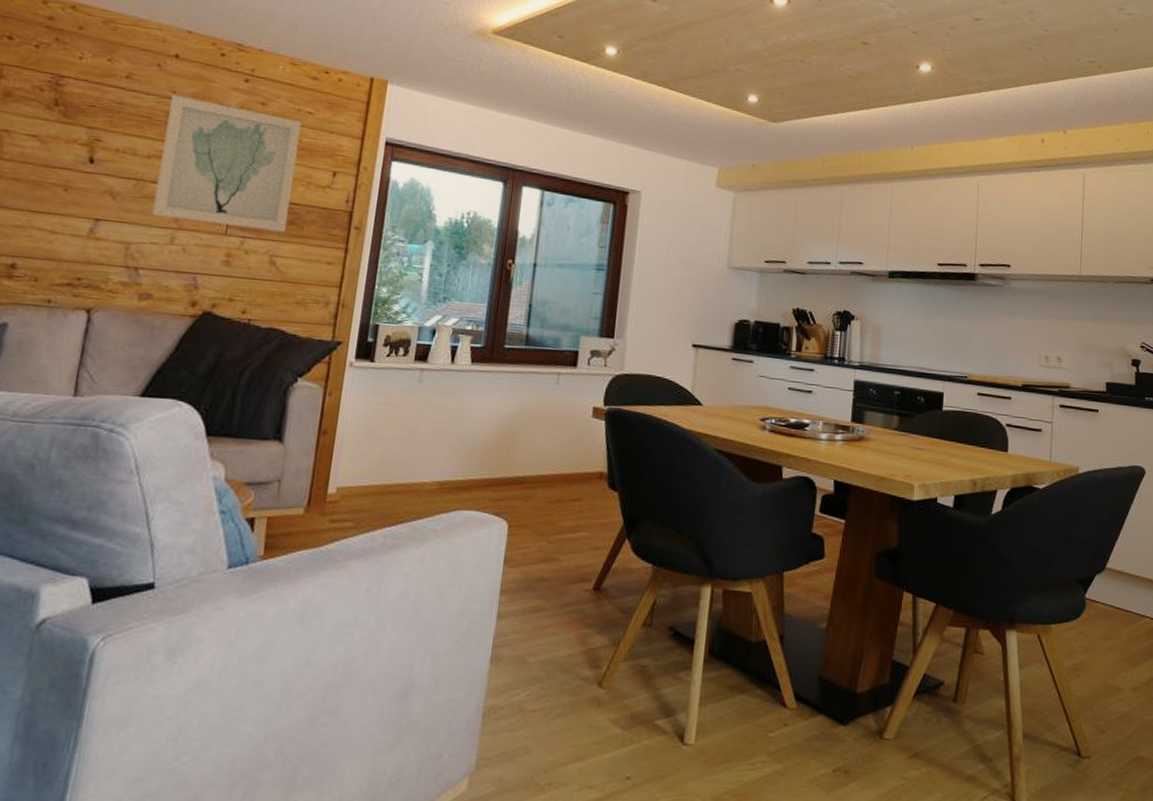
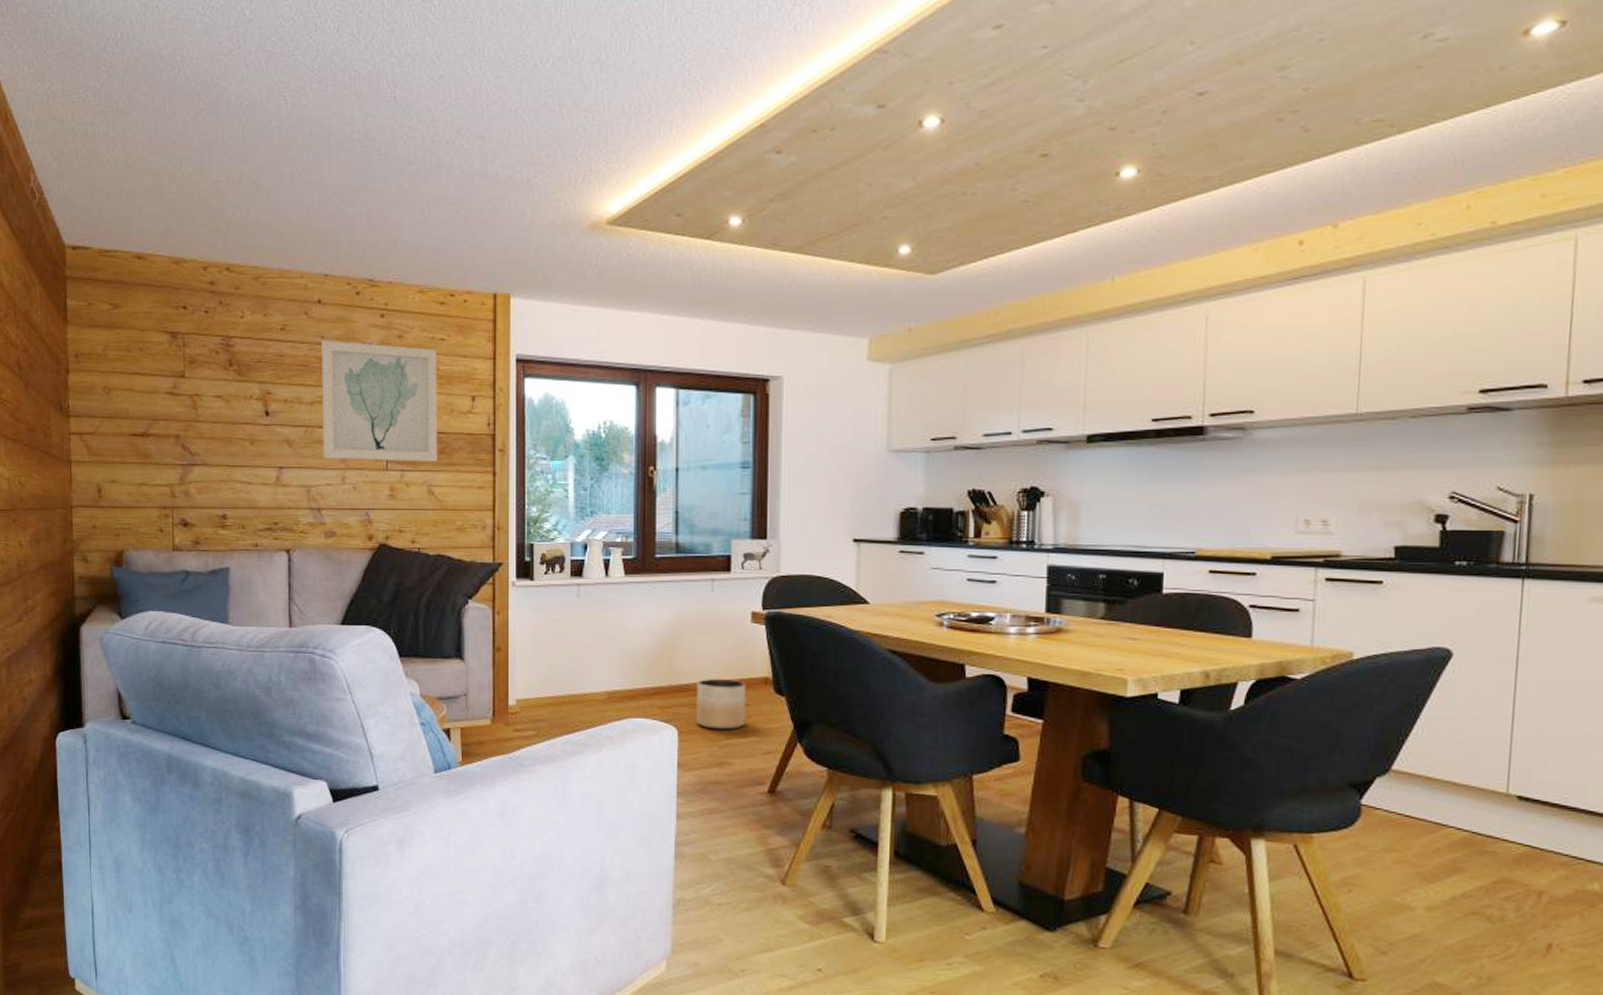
planter: none [528,471,582,525] -> present [696,678,747,730]

